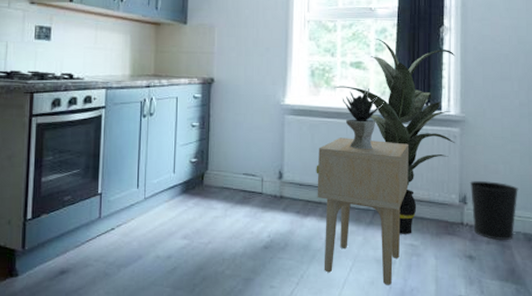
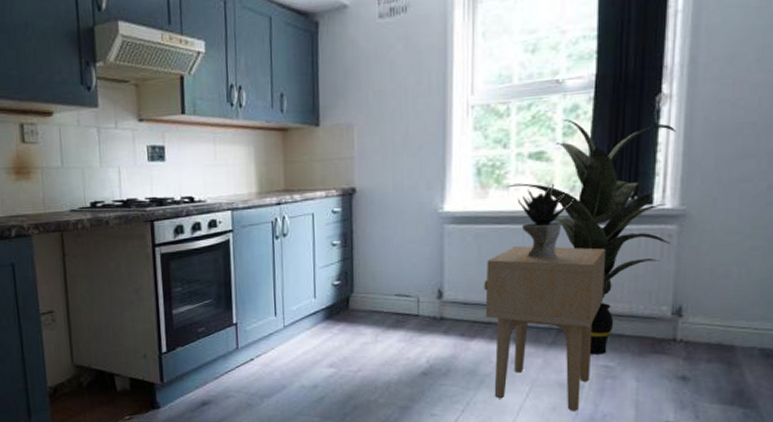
wastebasket: present [469,181,519,240] -> none [687,288,758,357]

